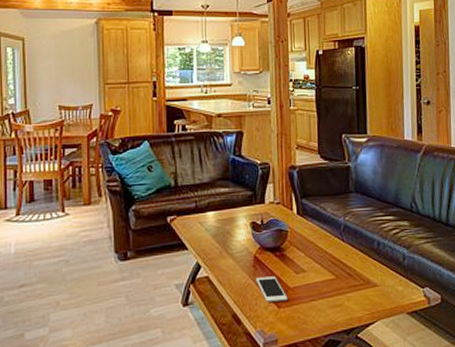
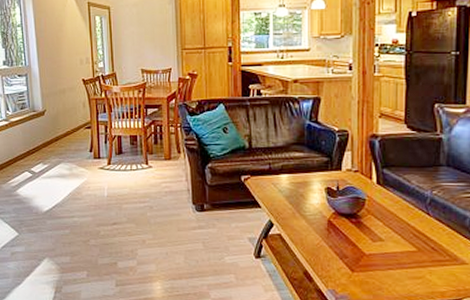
cell phone: present [255,276,288,302] -> none [329,240,363,266]

